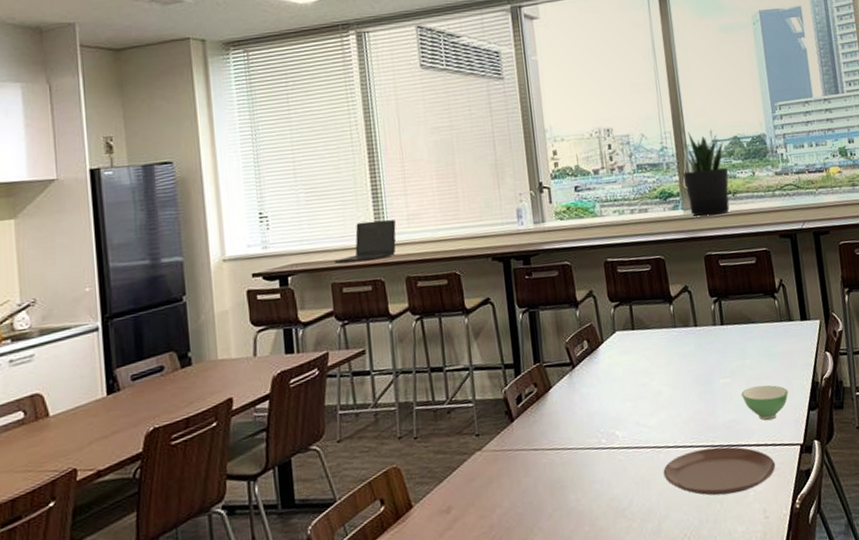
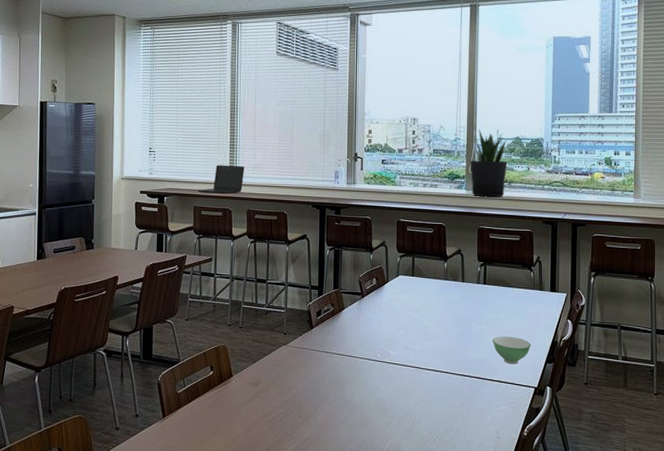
plate: present [663,446,776,496] -> none [421,376,512,415]

